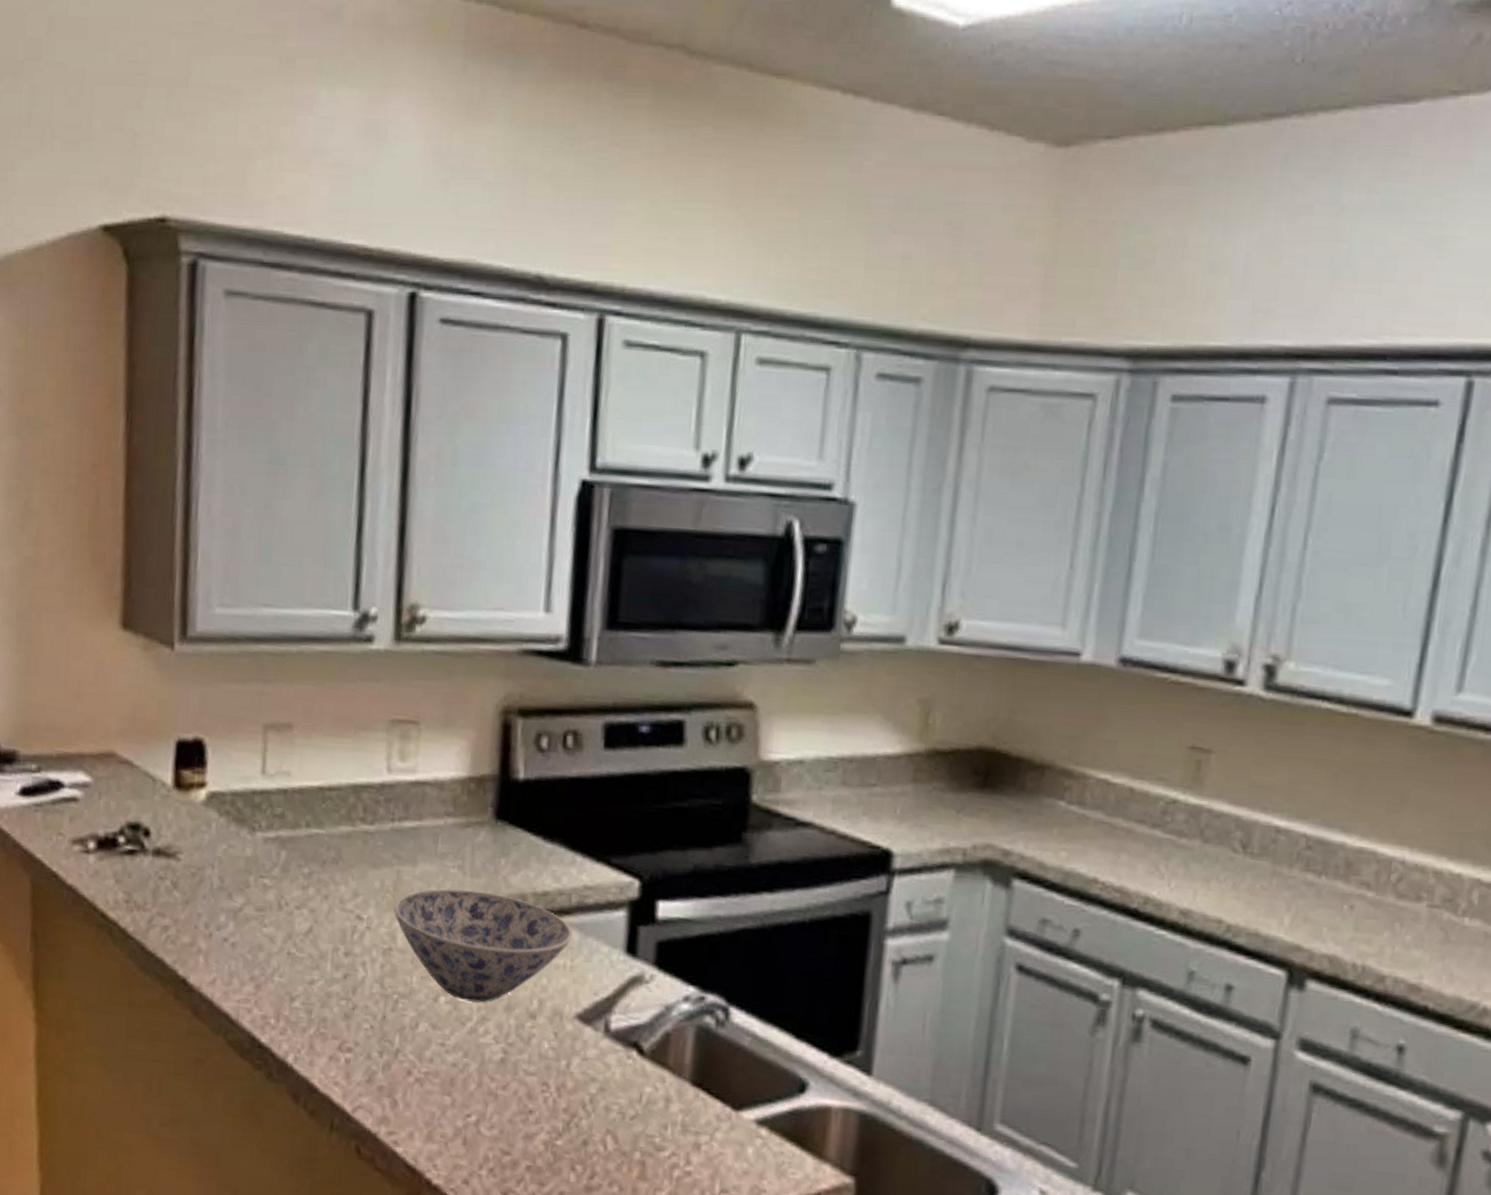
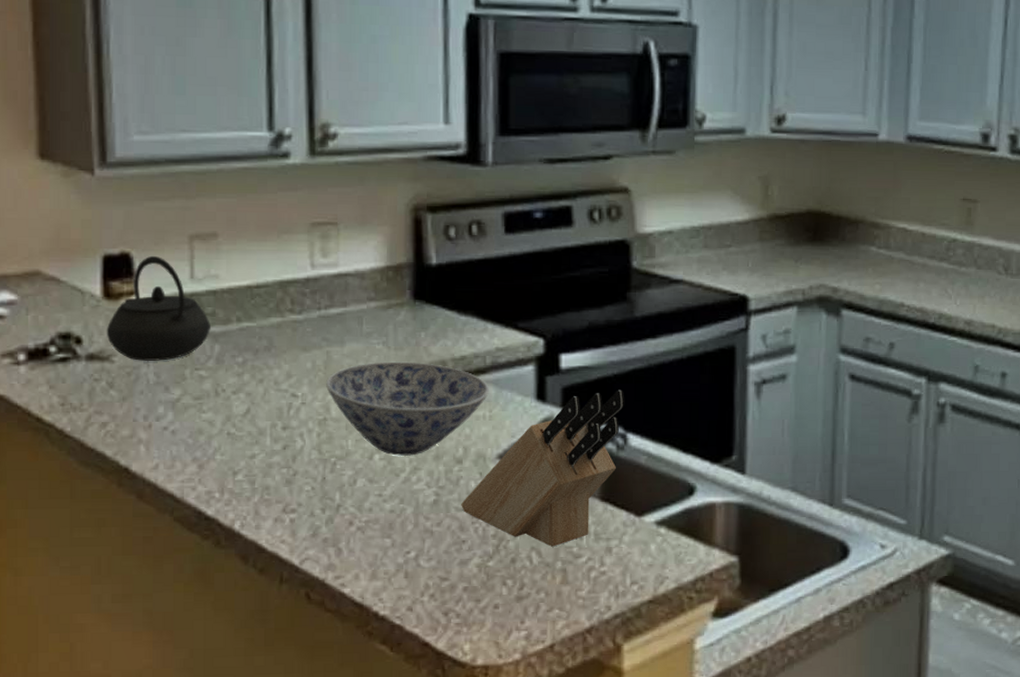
kettle: none [174,744,279,864] -> present [106,255,210,362]
knife block: none [531,951,730,1133] -> present [461,389,625,547]

